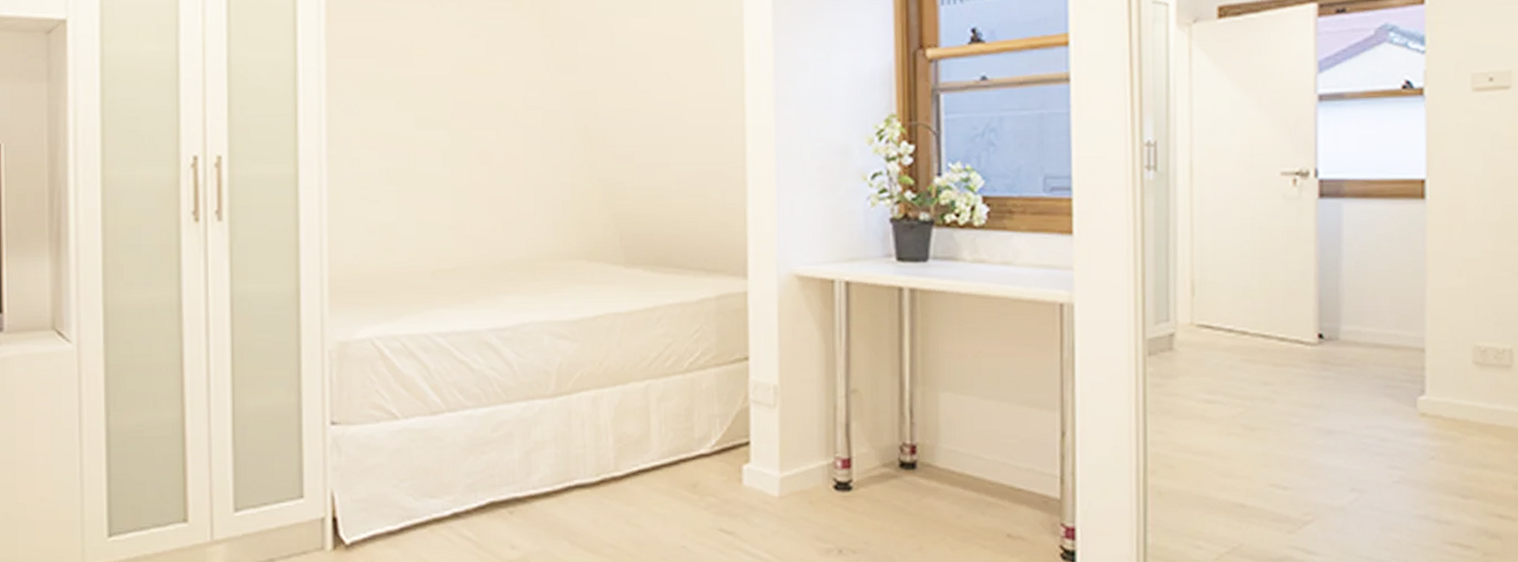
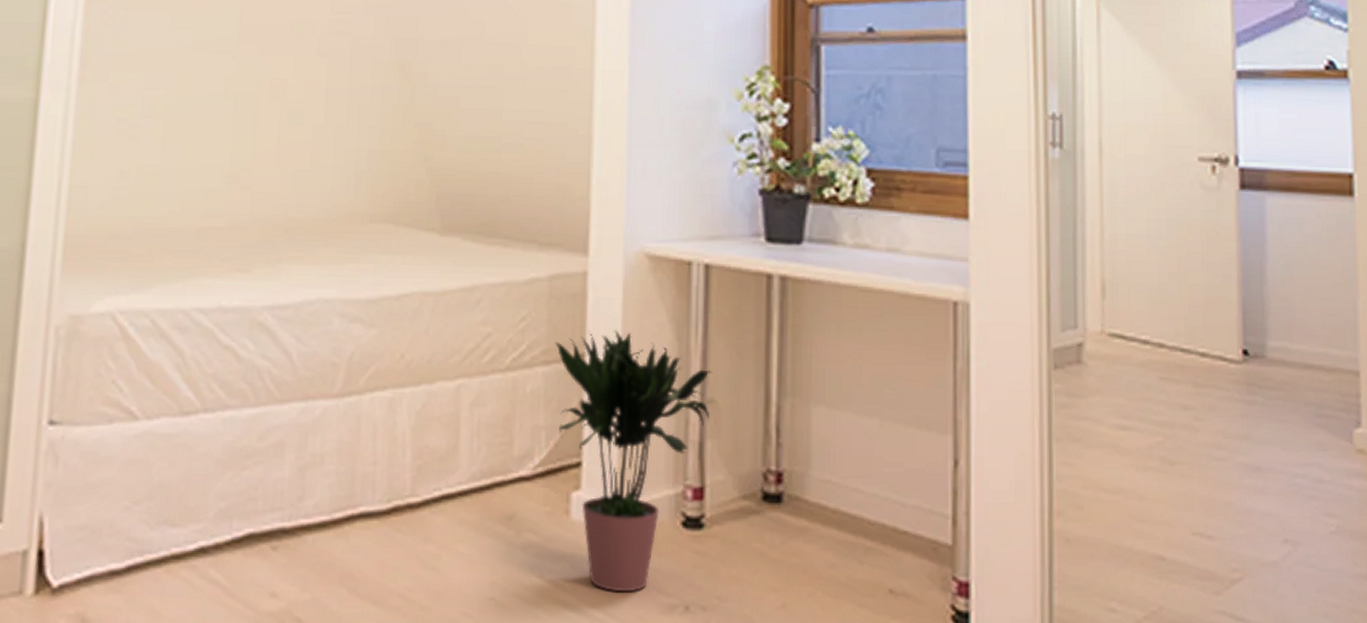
potted plant: none [723,337,855,541] -> present [555,330,713,593]

